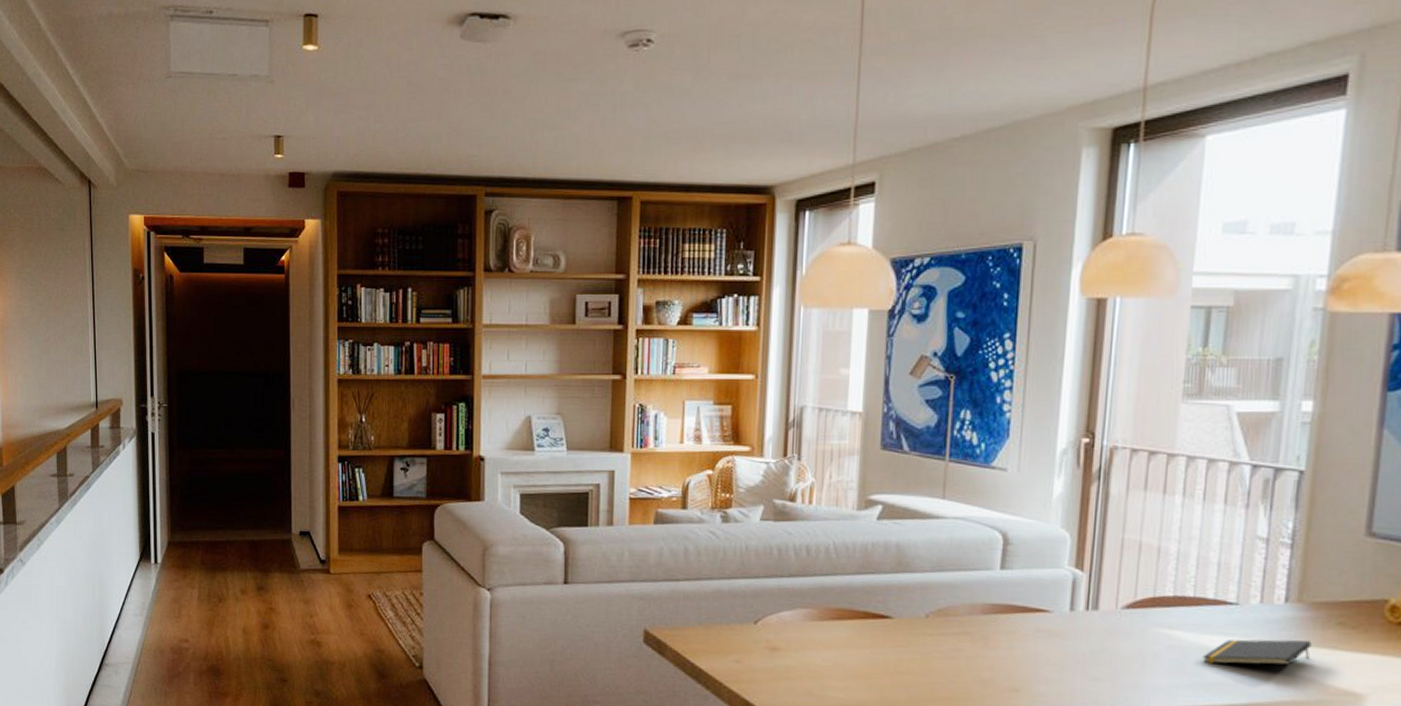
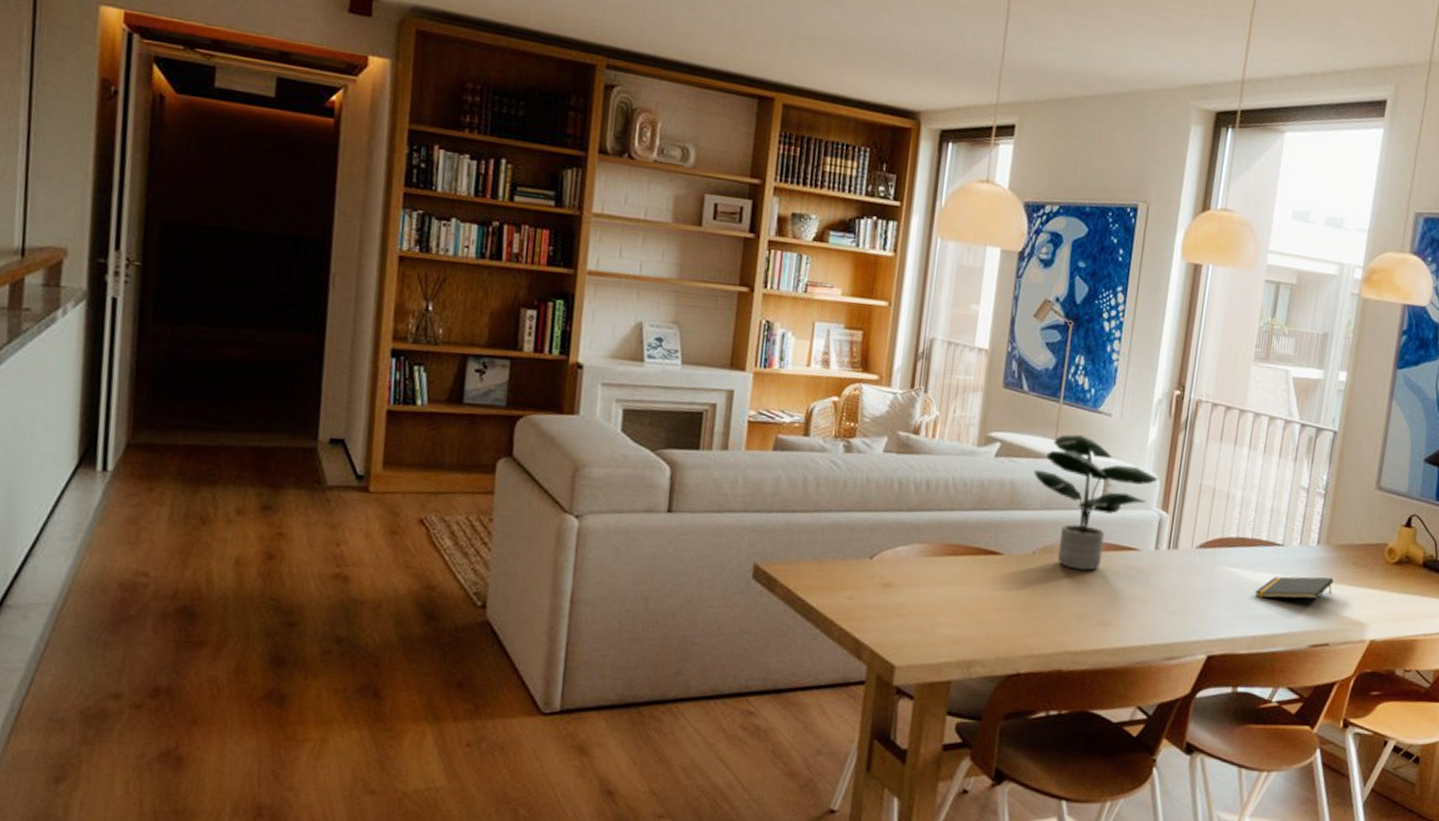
potted plant: none [921,492,1069,635] -> present [1033,434,1158,571]

